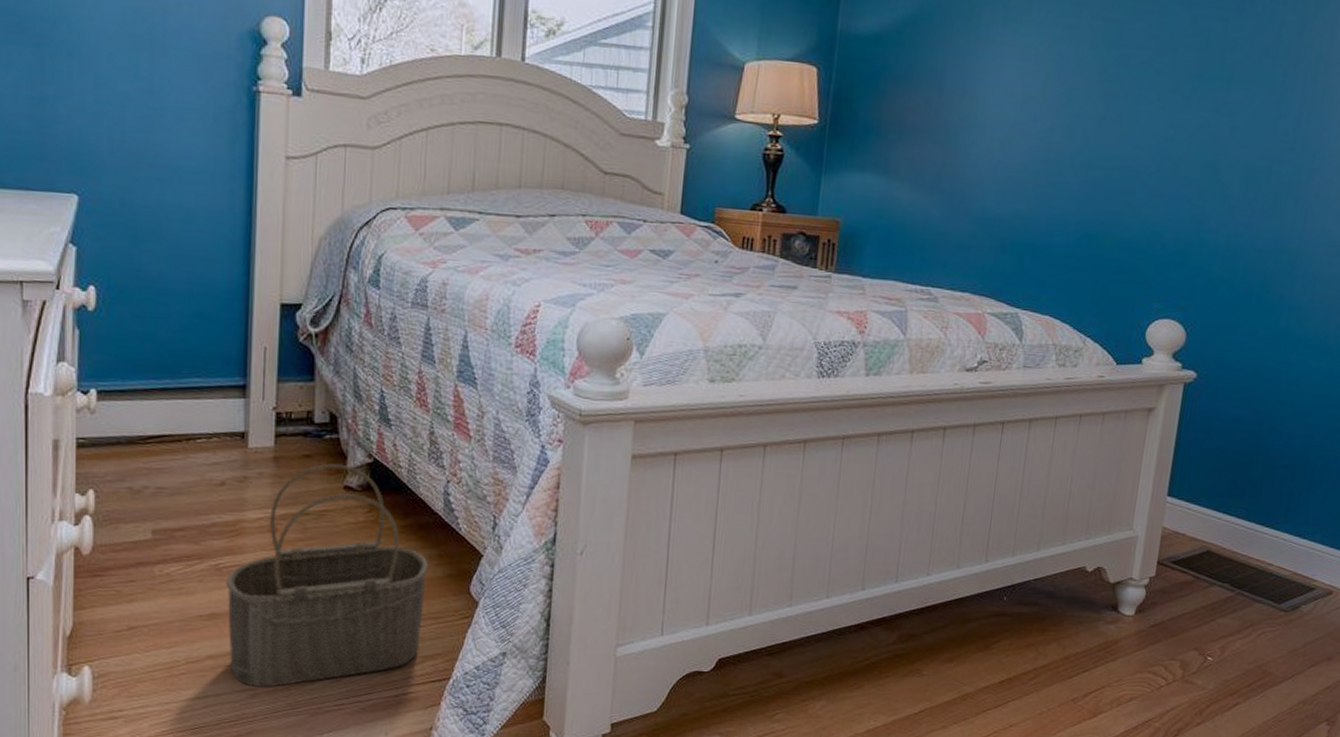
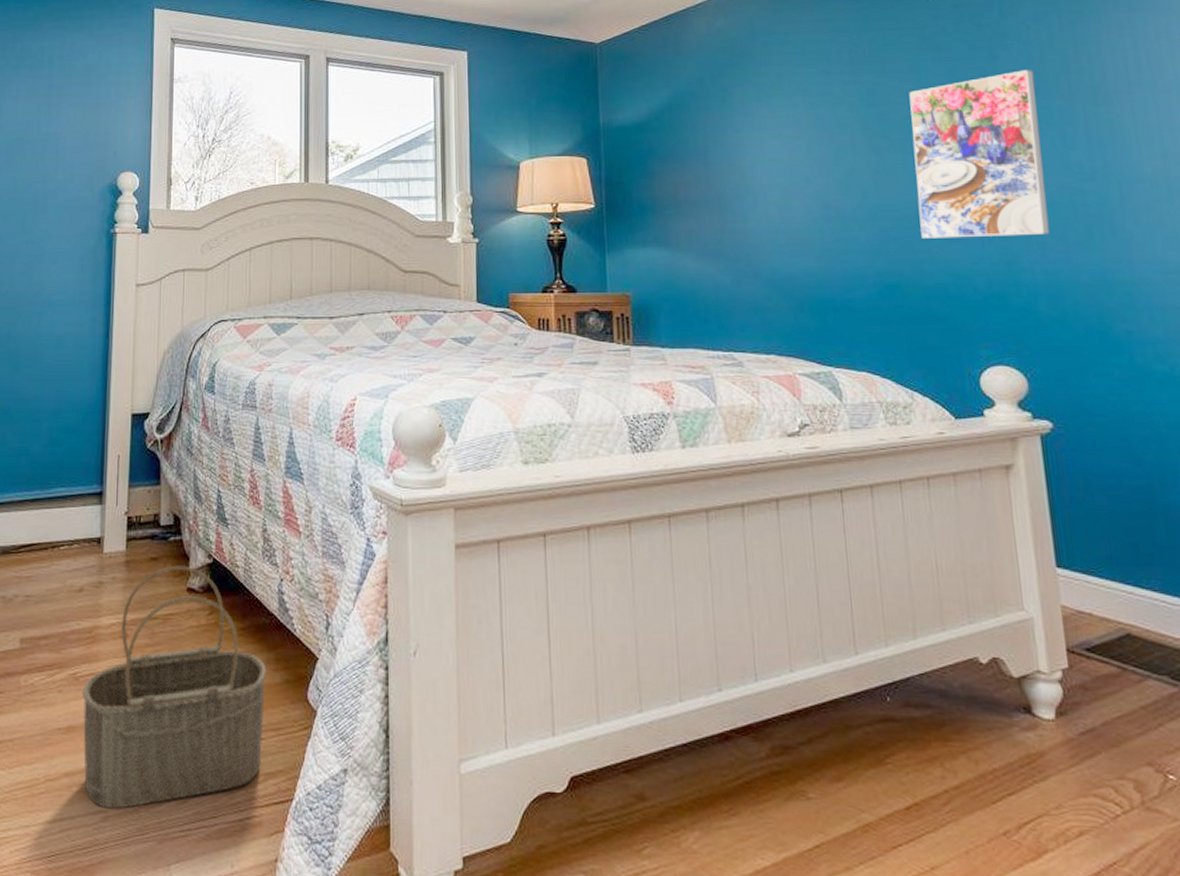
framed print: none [1128,27,1271,199] -> present [909,70,1050,239]

